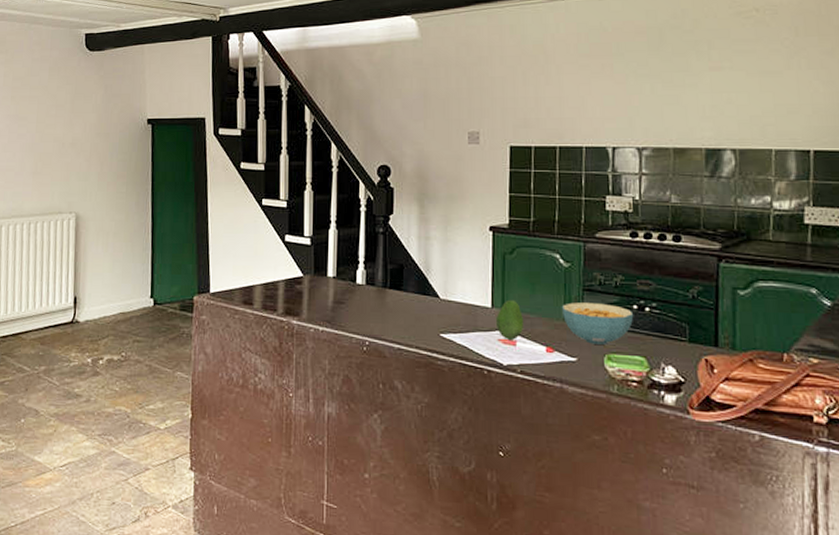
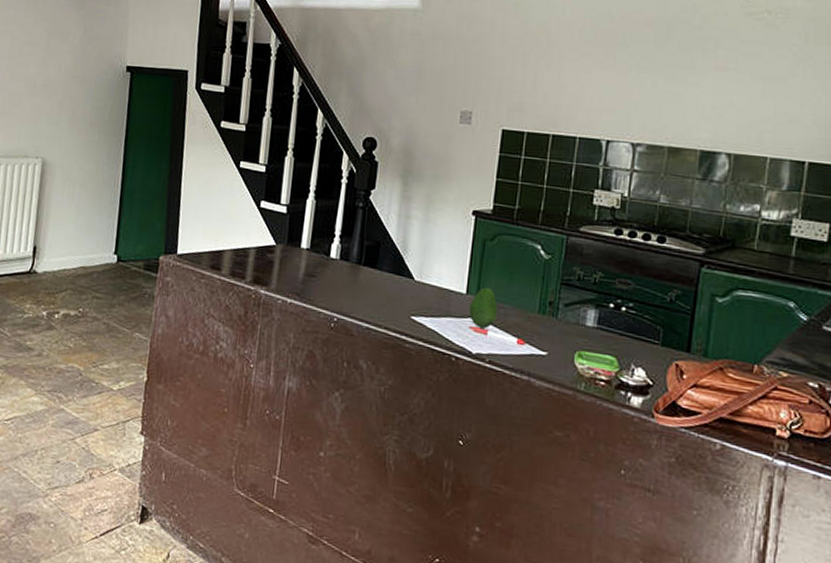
cereal bowl: present [562,302,634,344] -> none [538,295,610,341]

